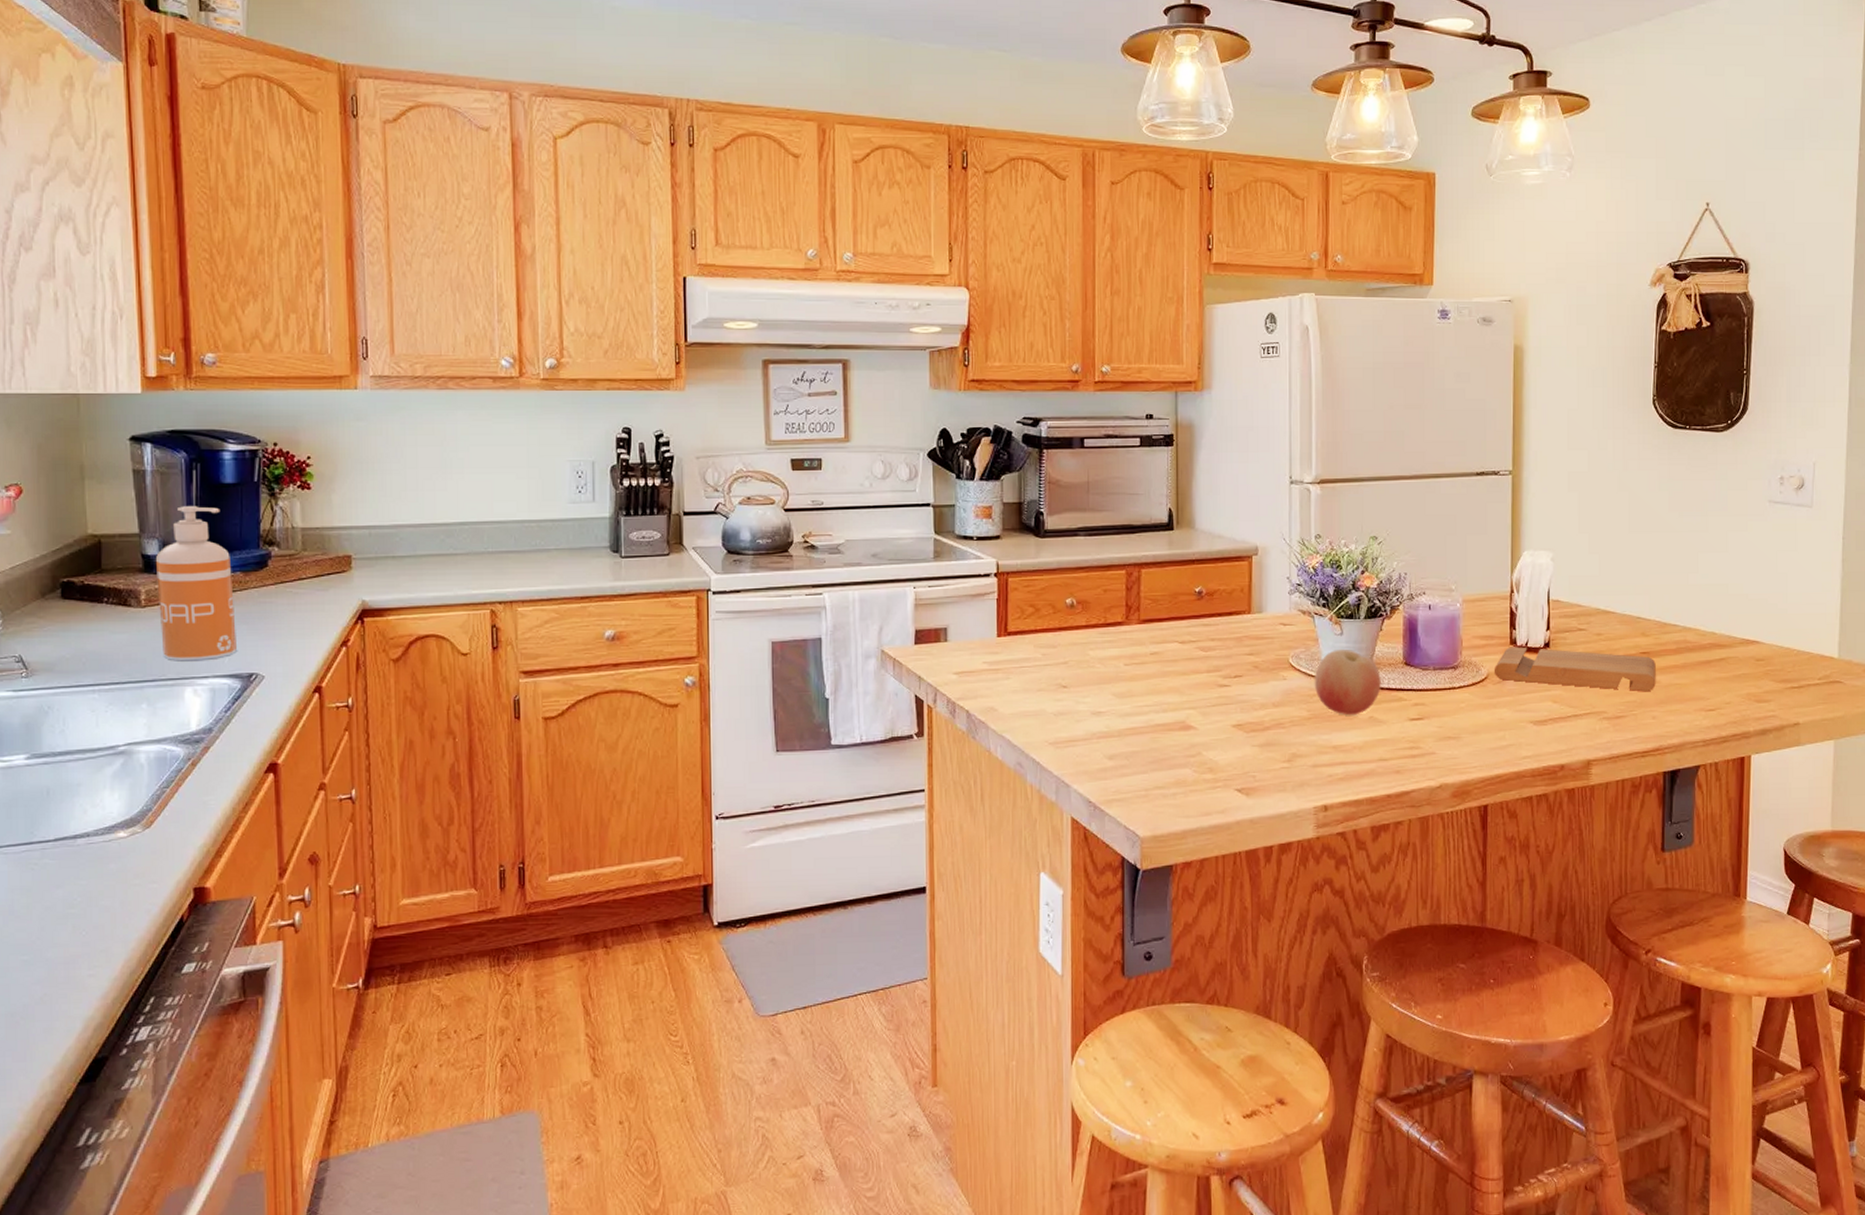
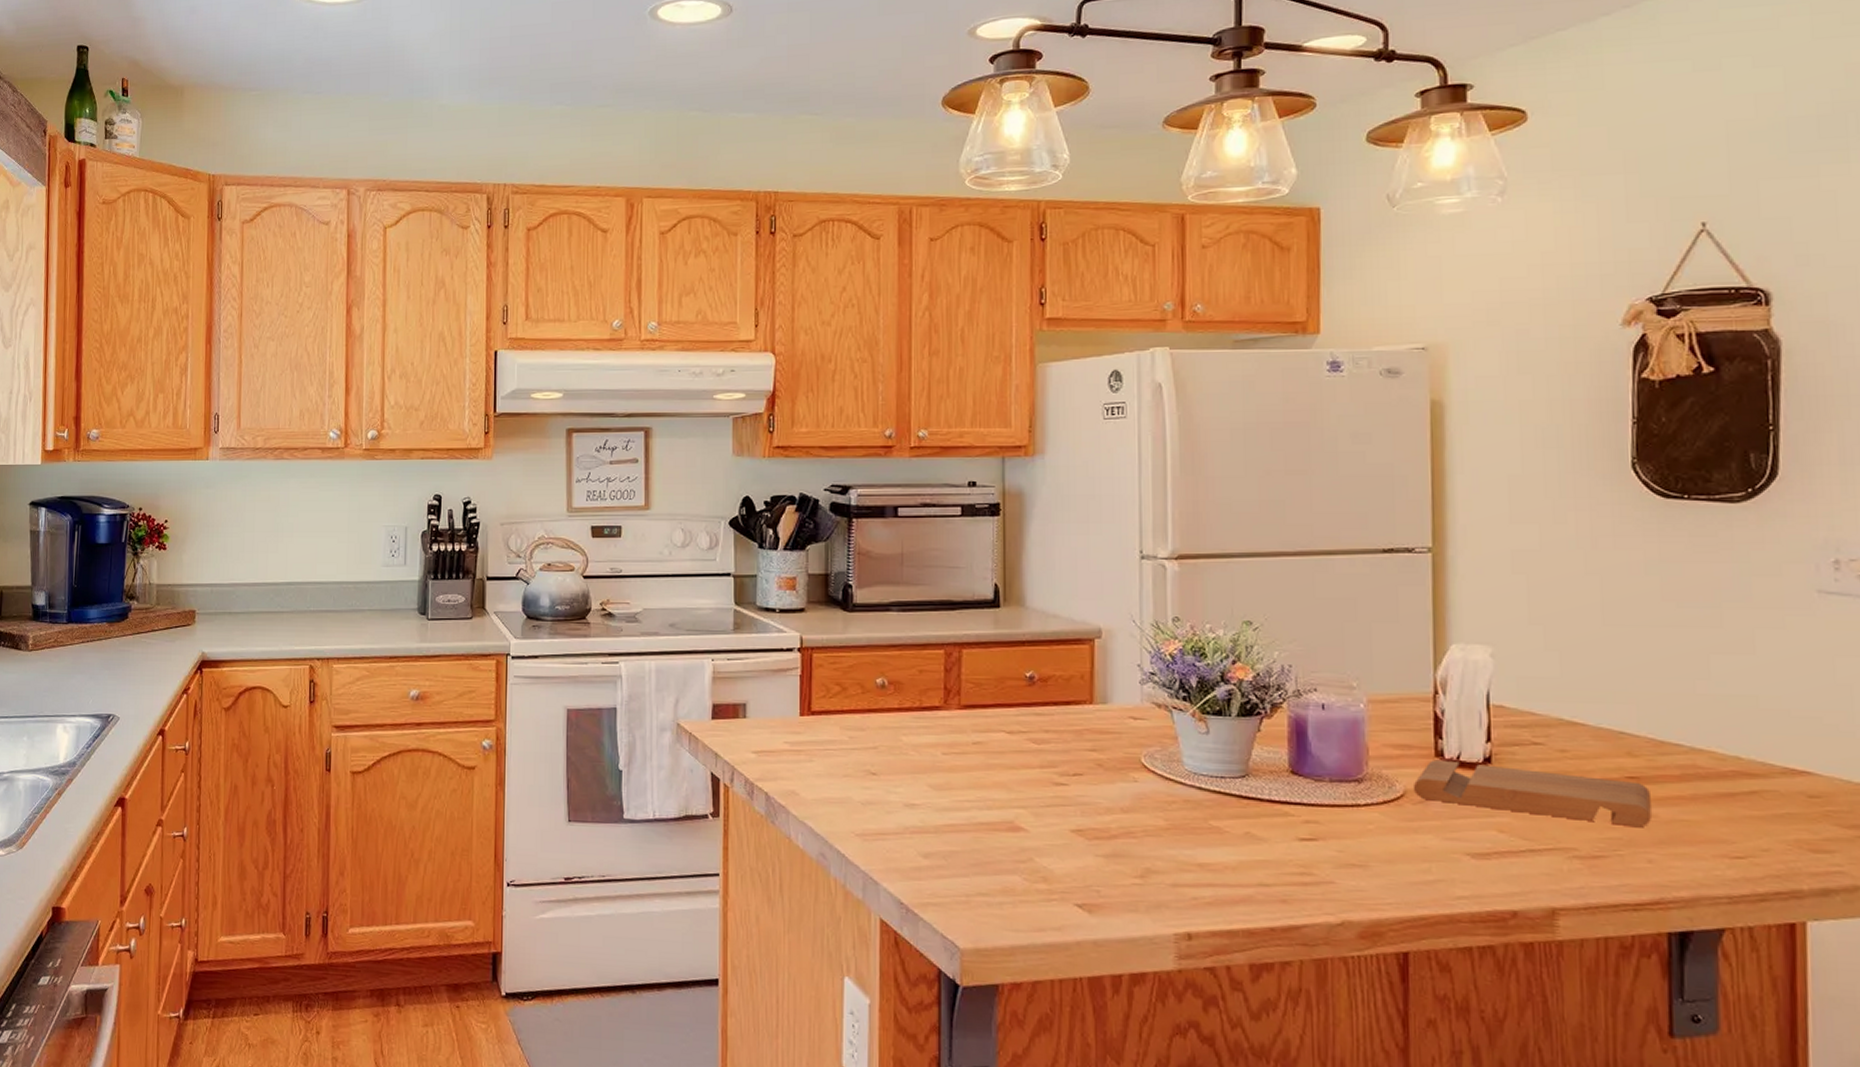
soap dispenser: present [155,506,237,662] -> none [41,563,100,701]
fruit: present [1314,649,1381,716] -> none [1172,750,1260,829]

